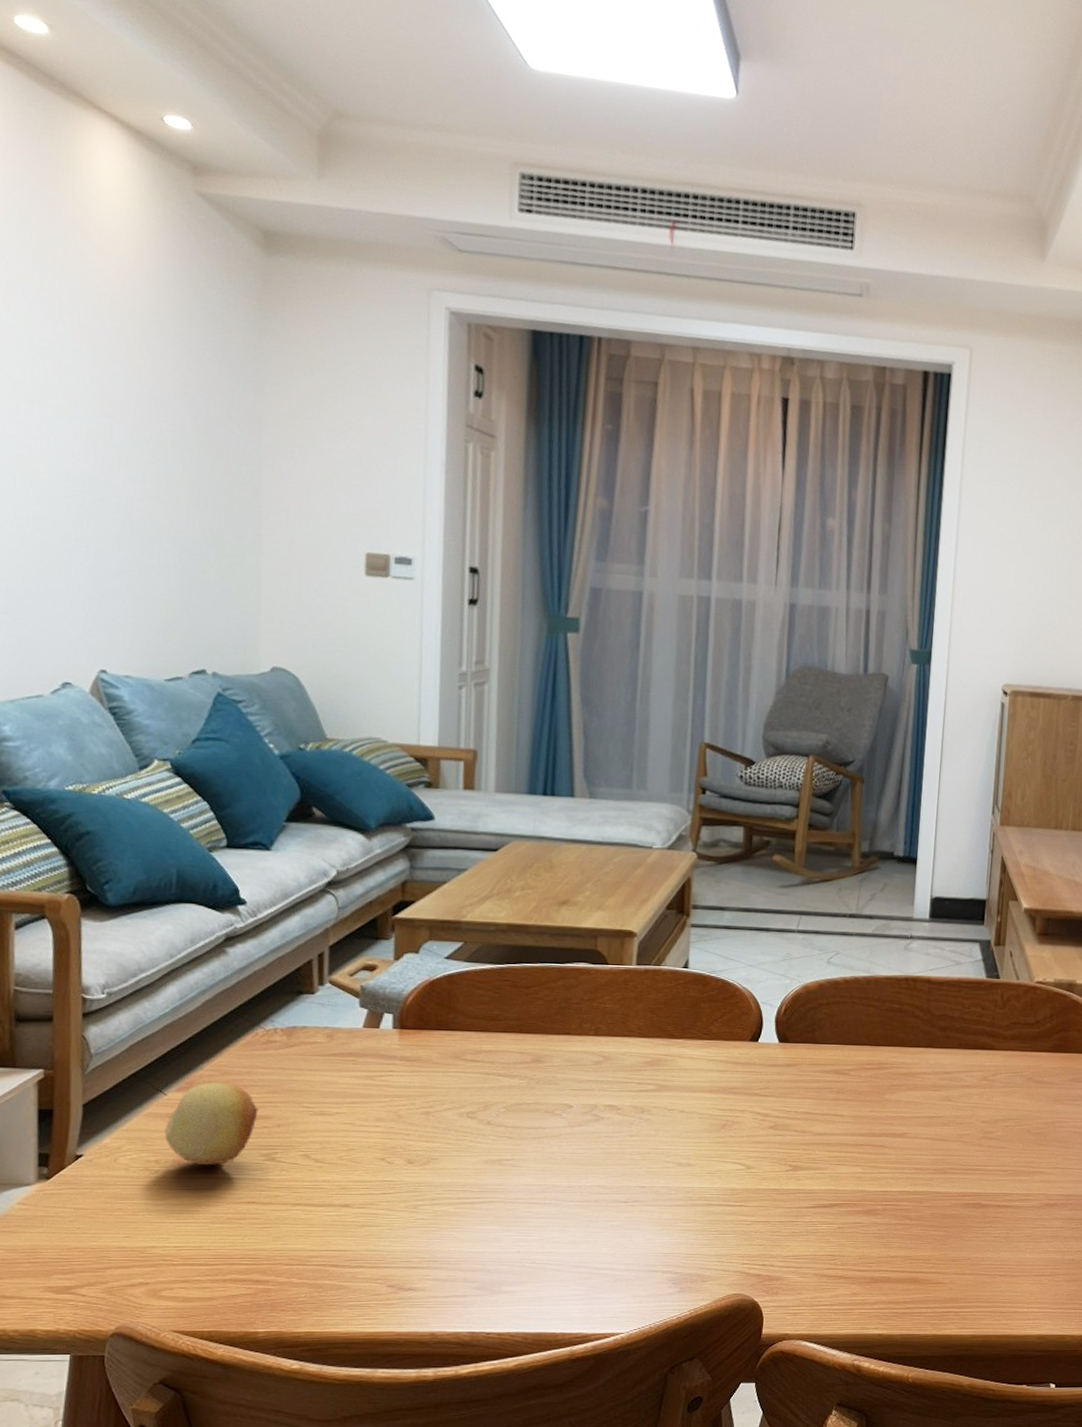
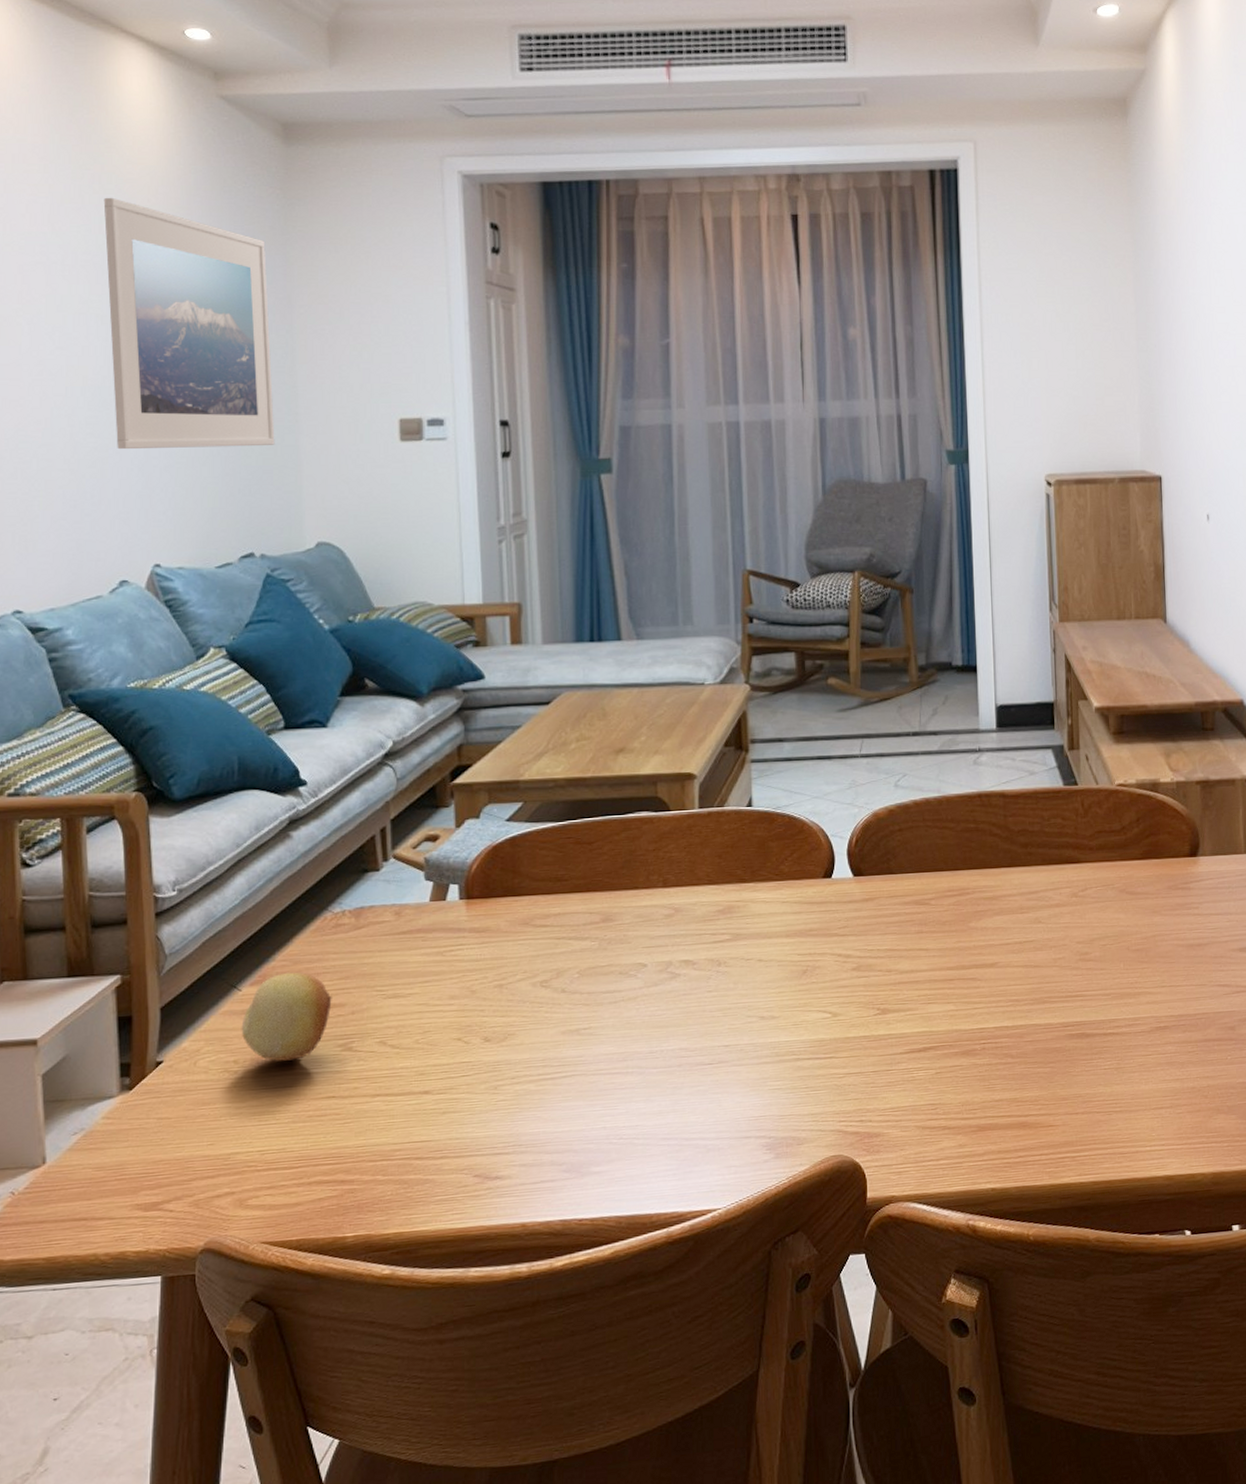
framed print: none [65,283,238,564] -> present [103,197,275,450]

